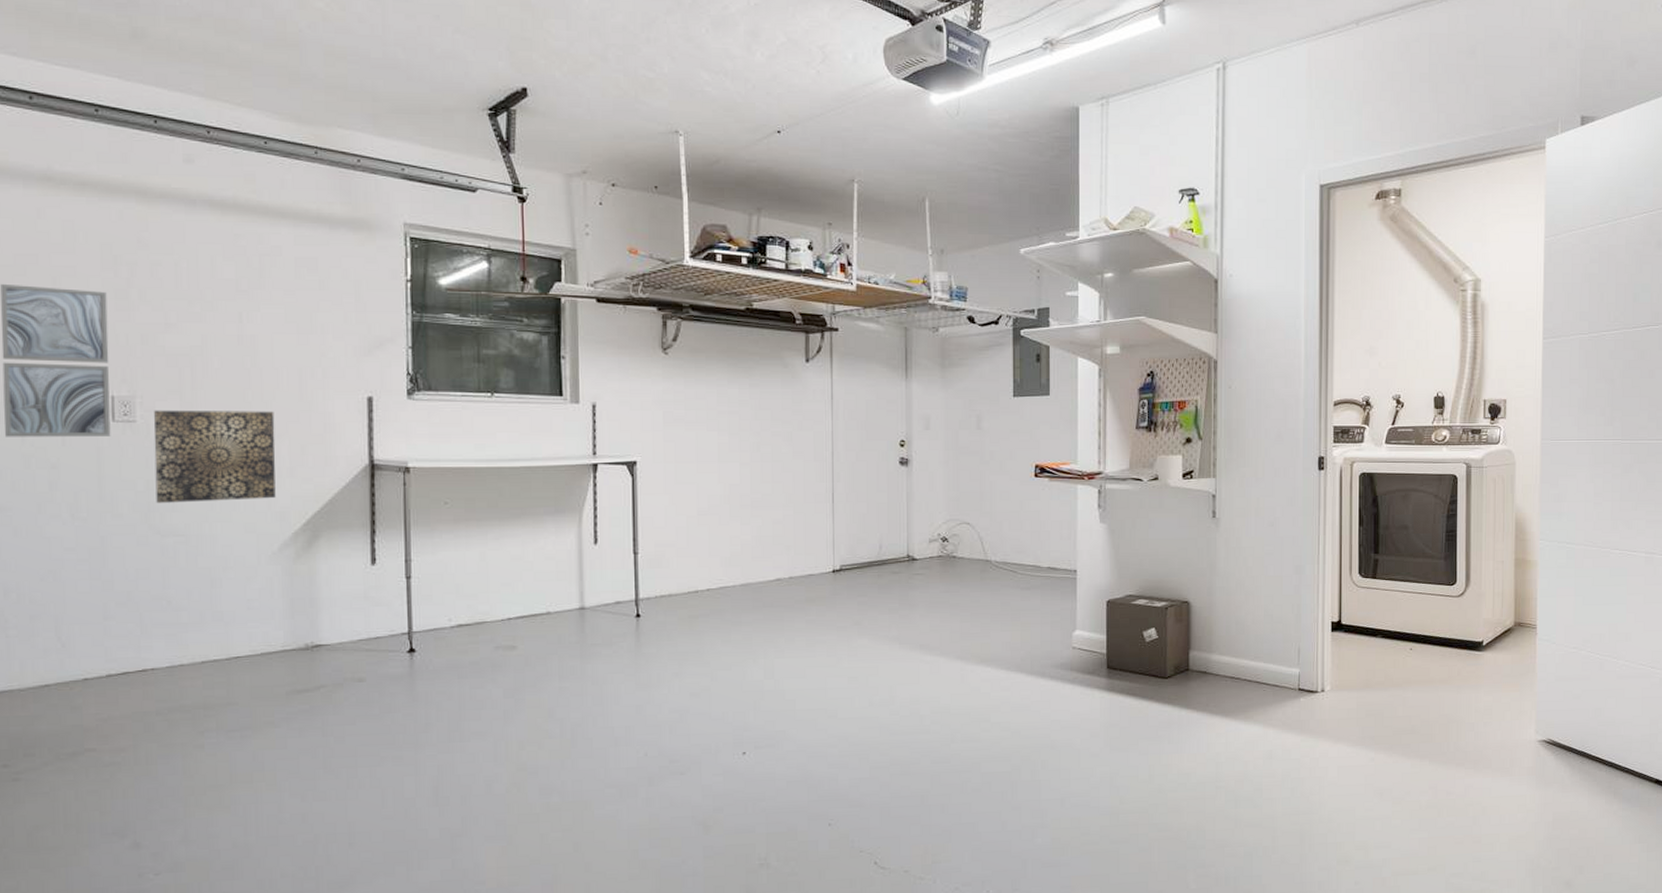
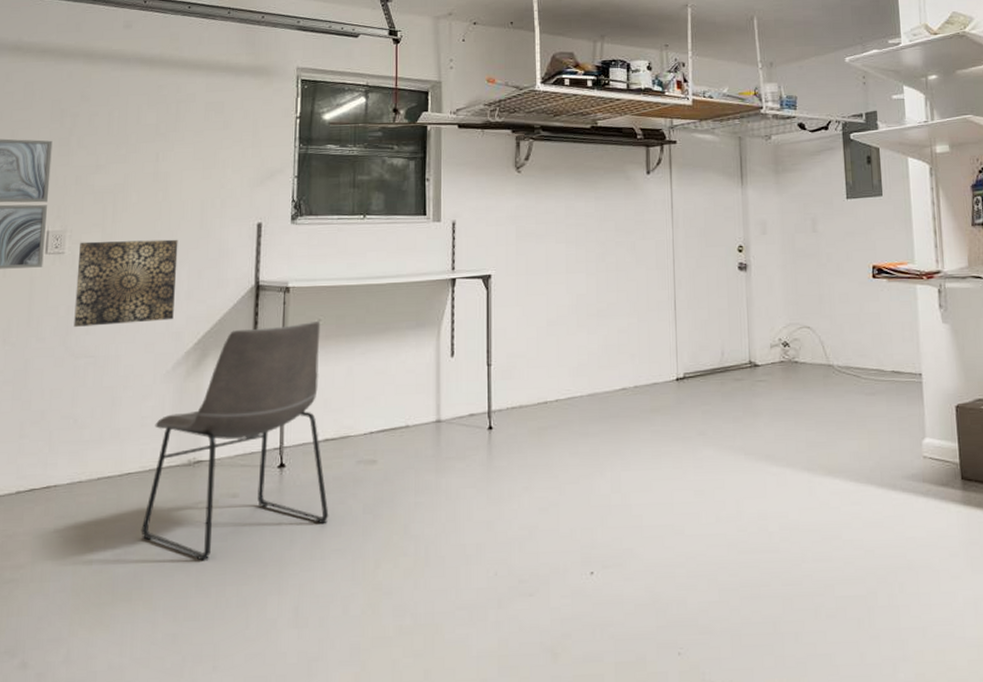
chair: none [257,503,467,744] -> present [141,320,329,561]

